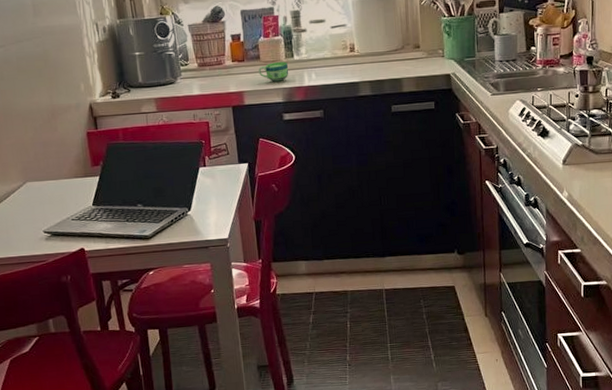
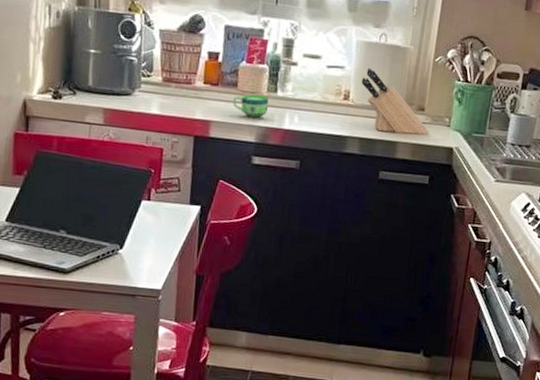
knife block: none [362,22,427,73] -> present [361,68,429,135]

